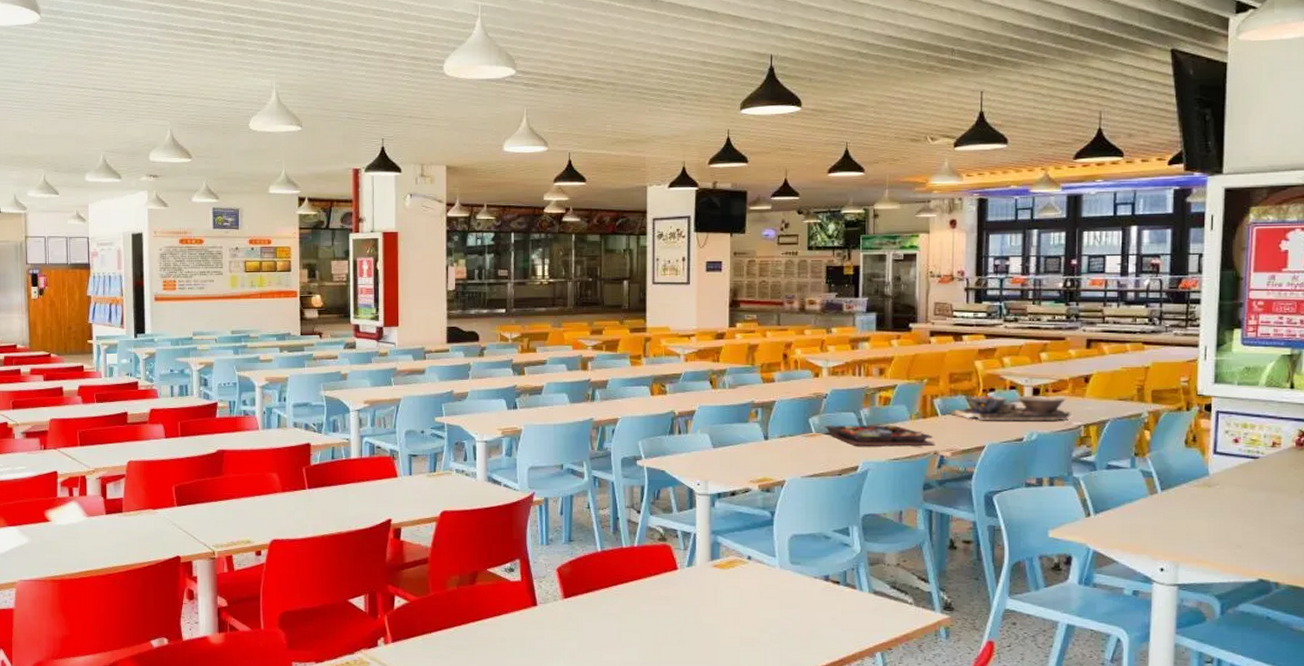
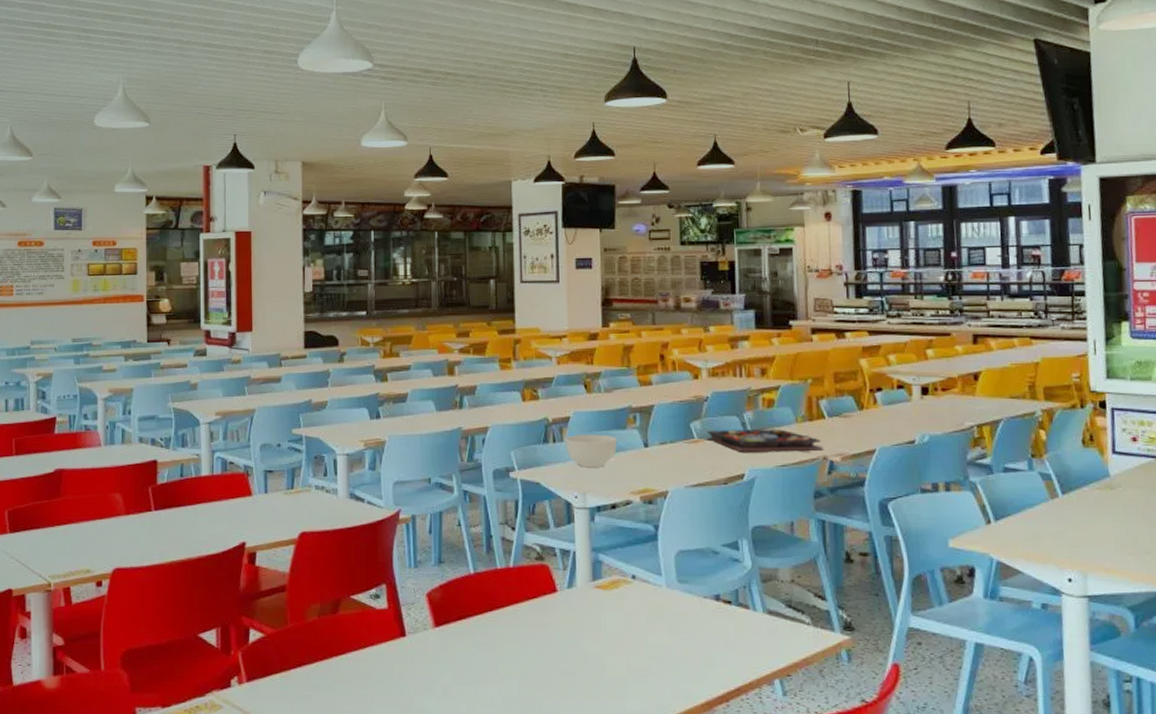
bowl: none [689,427,739,458] -> present [564,434,617,468]
food tray: present [950,377,1071,422] -> none [837,376,963,423]

